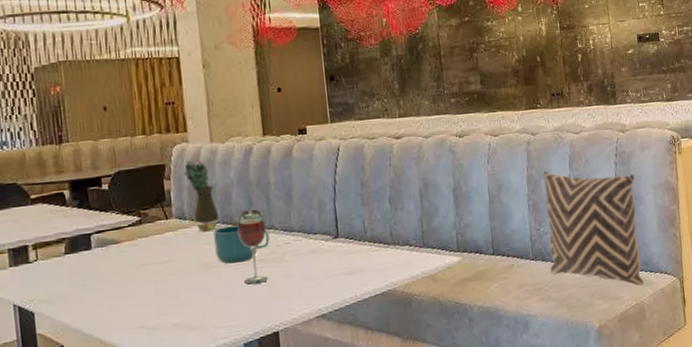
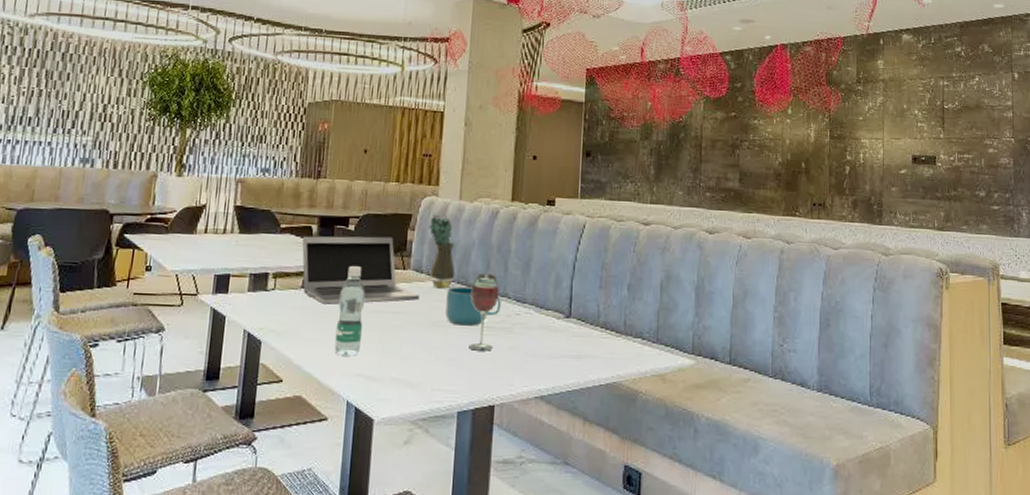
laptop: none [55,189,188,266] -> present [302,236,420,304]
bottle: none [105,224,137,313] -> present [334,266,366,356]
pillow: present [543,171,644,286] -> none [790,284,893,428]

